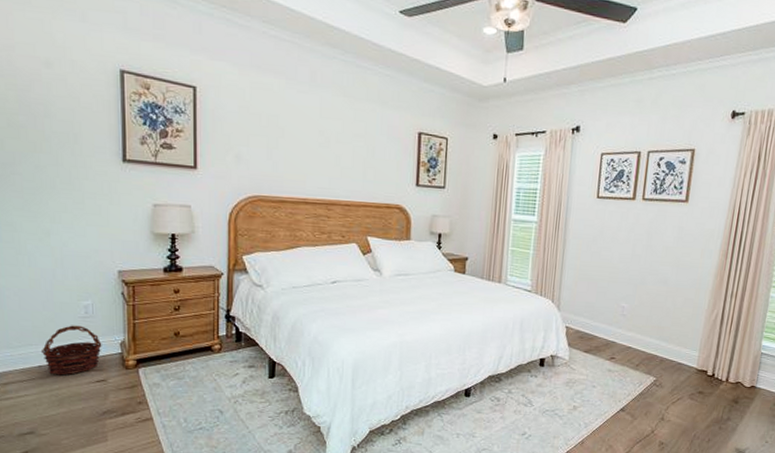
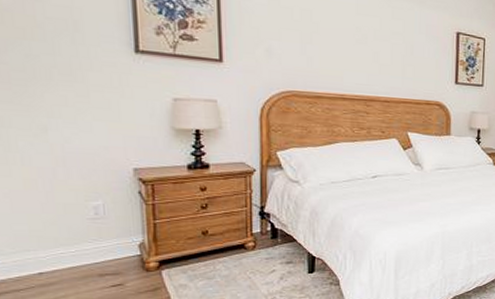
basket: present [40,325,102,375] -> none [41,227,117,282]

